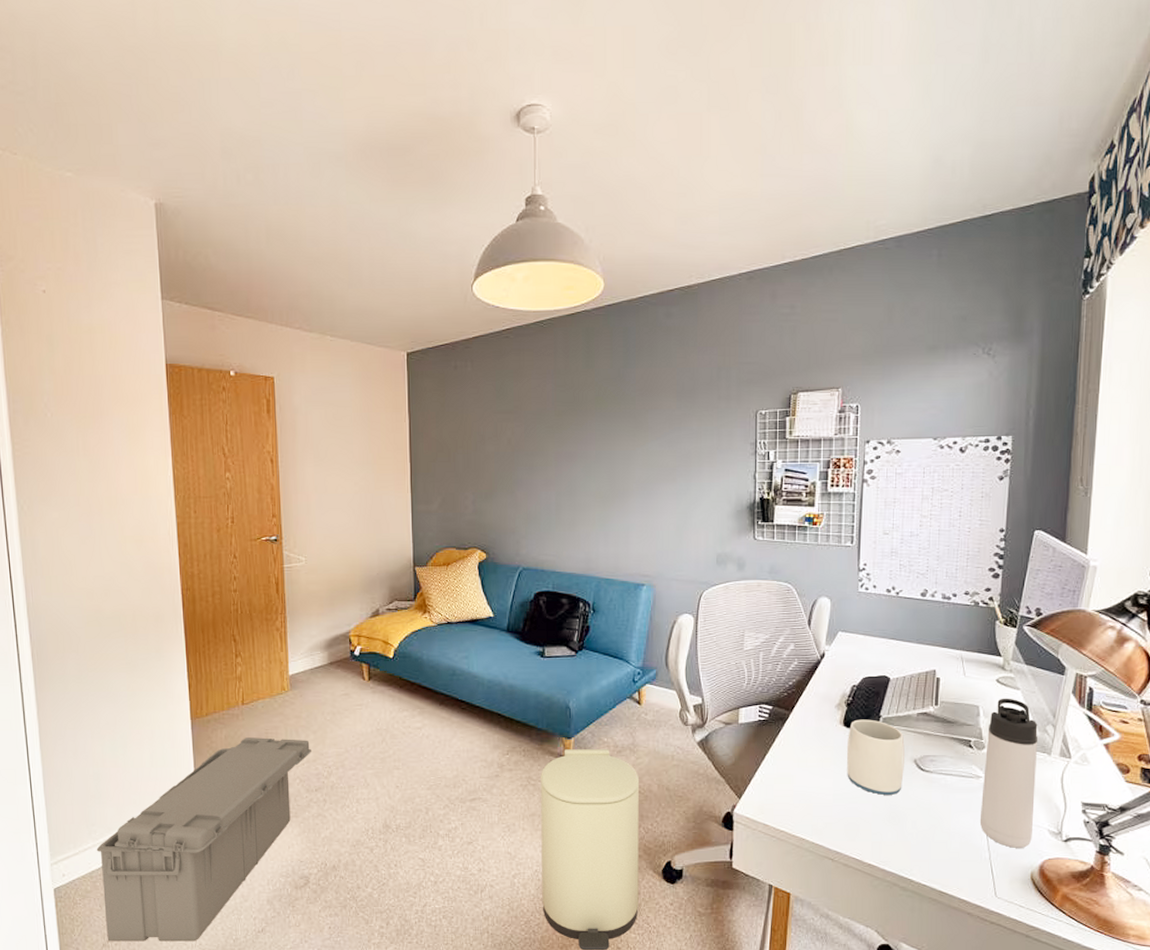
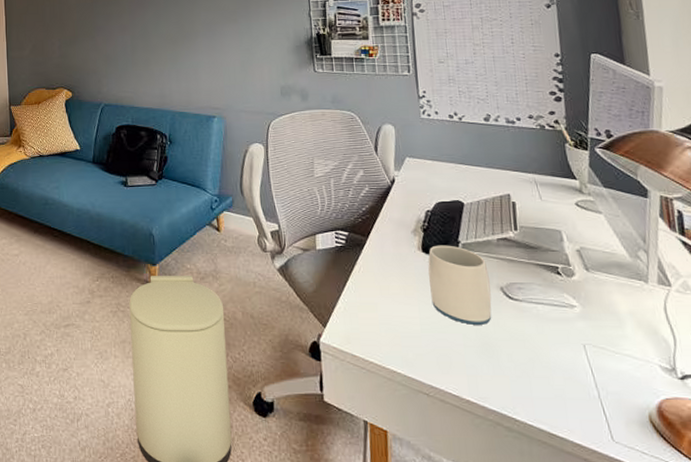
thermos bottle: present [979,698,1038,848] -> none [574,222,643,386]

